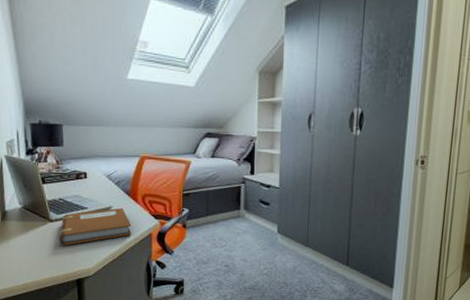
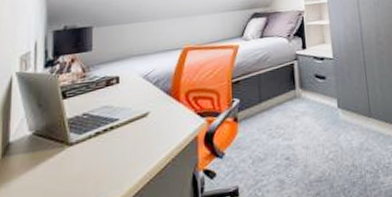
notebook: present [59,207,132,245] -> none [80,111,174,174]

